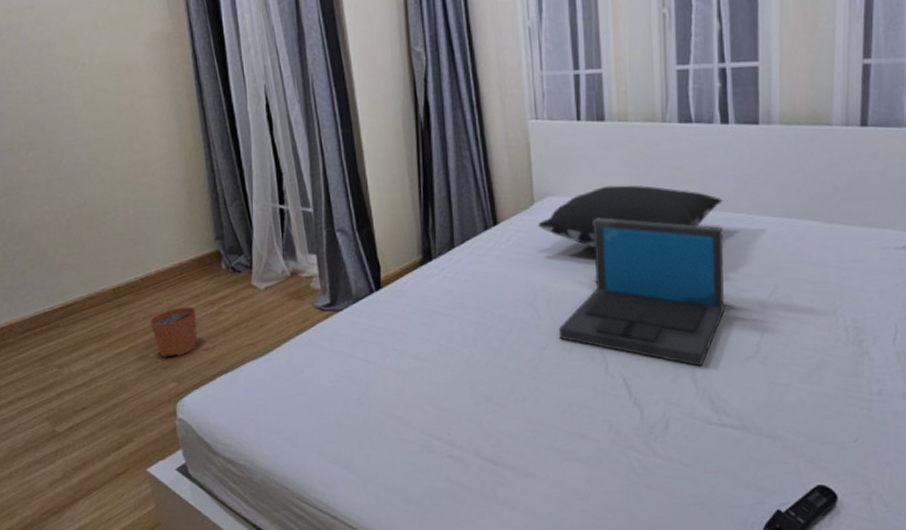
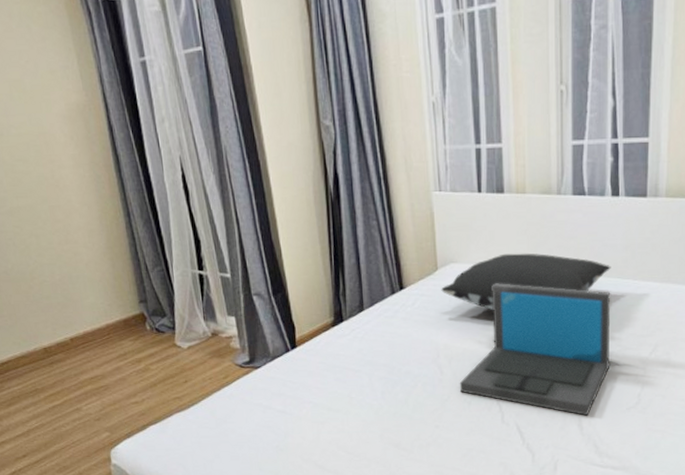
plant pot: present [149,301,198,358] -> none [80,359,127,410]

